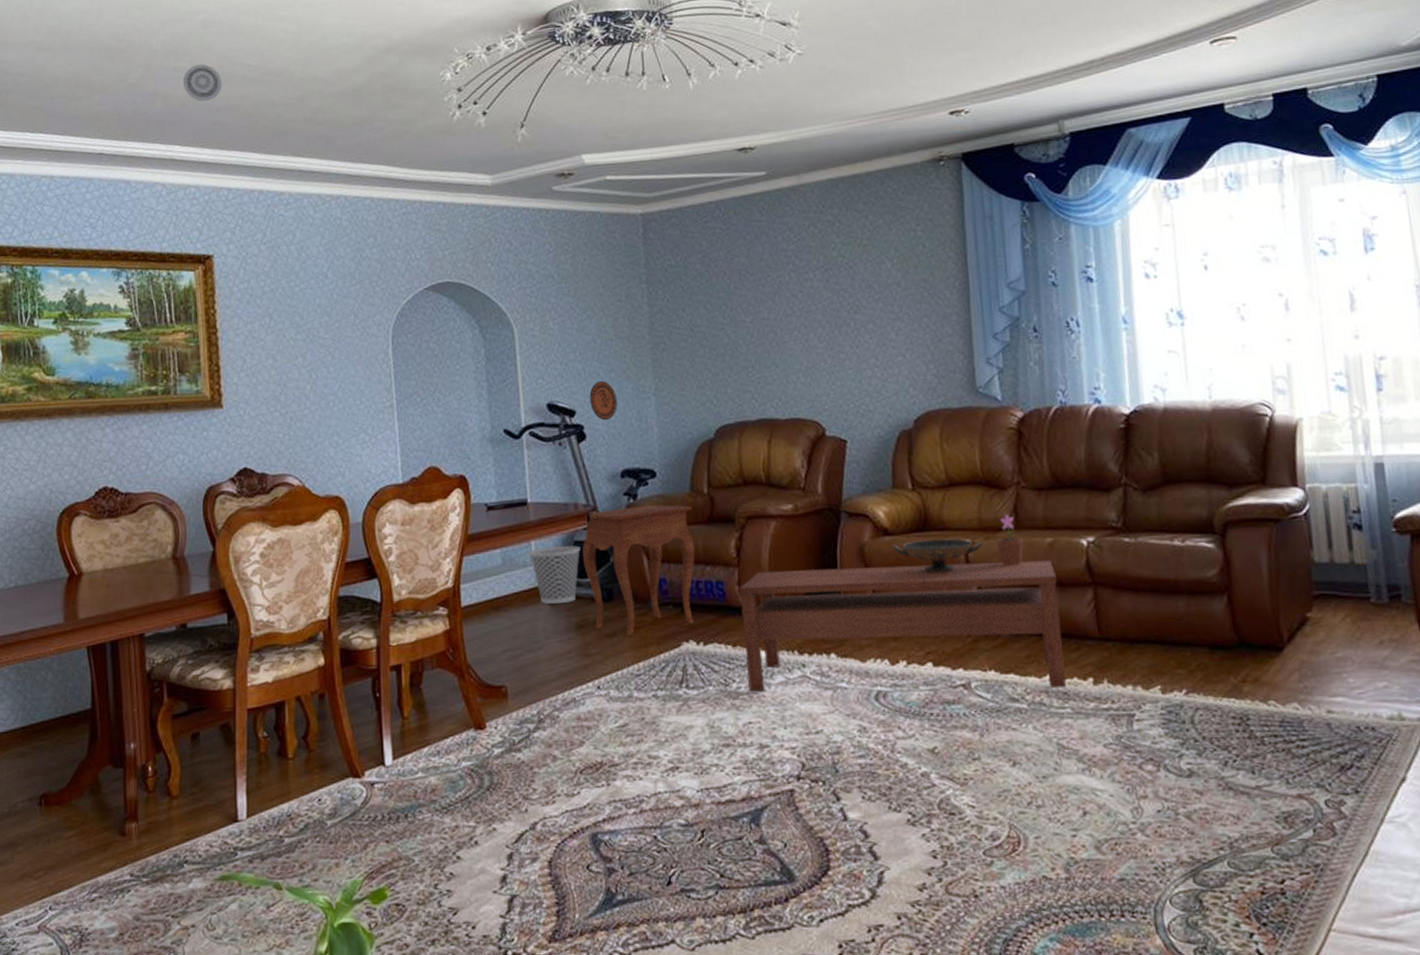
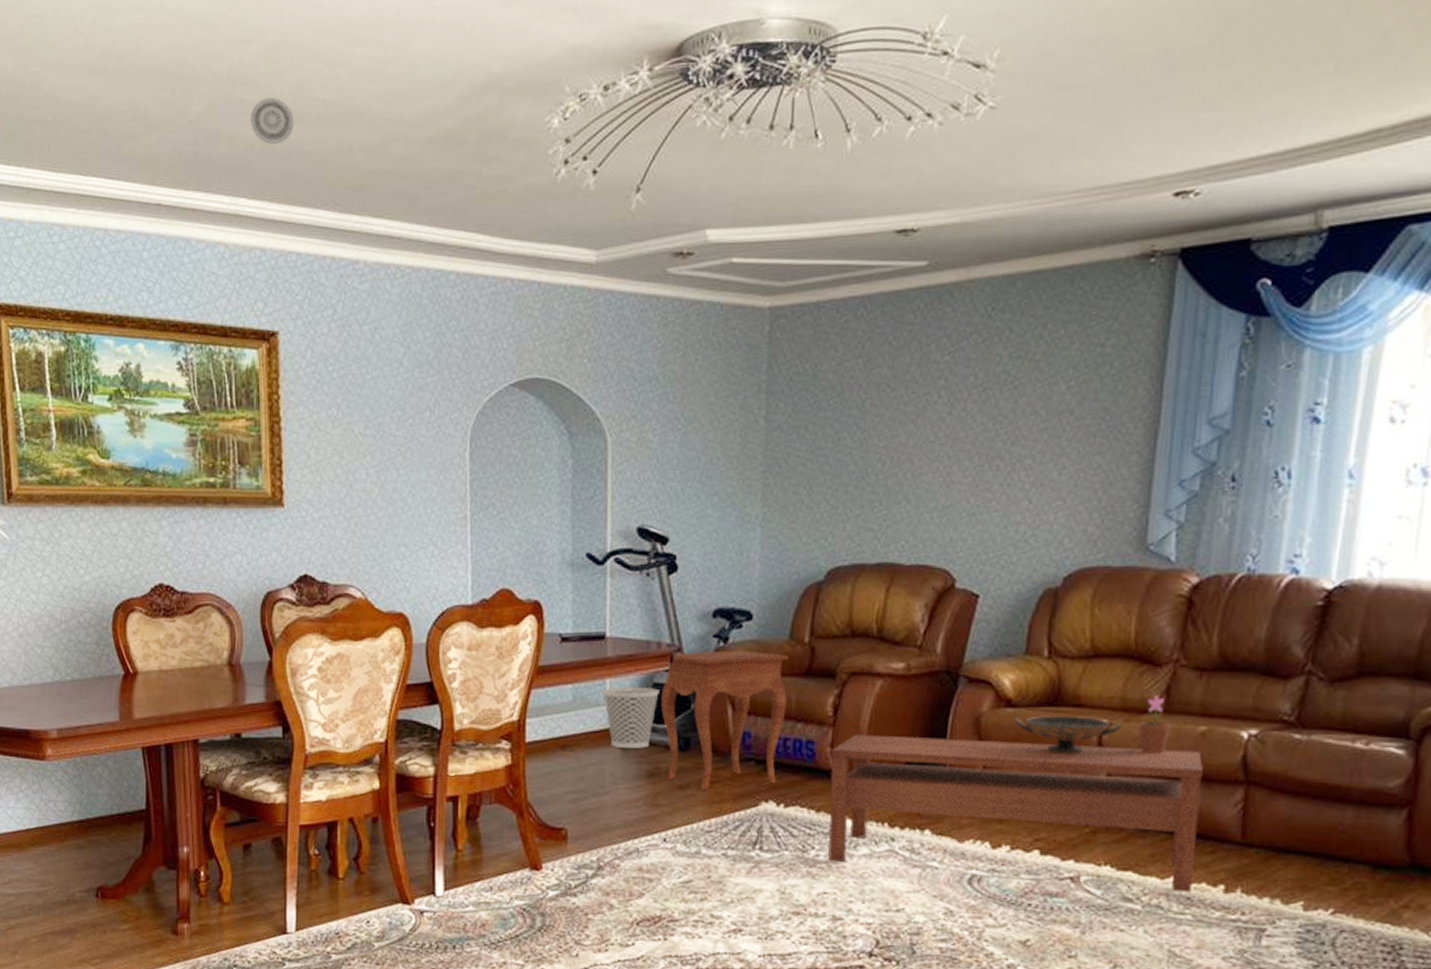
decorative plate: present [589,381,618,421] -> none [686,506,718,552]

